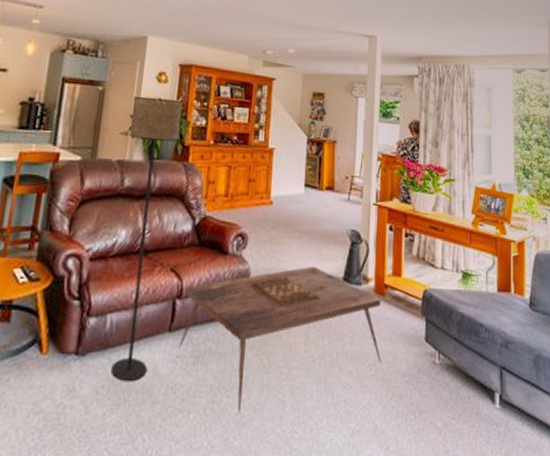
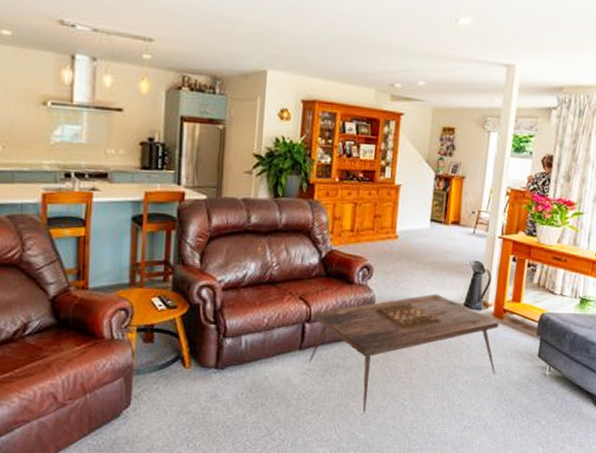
floor lamp: present [110,95,183,382] -> none [248,134,307,390]

